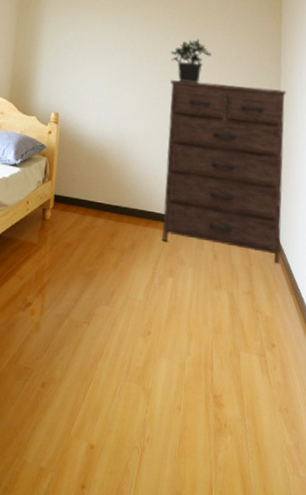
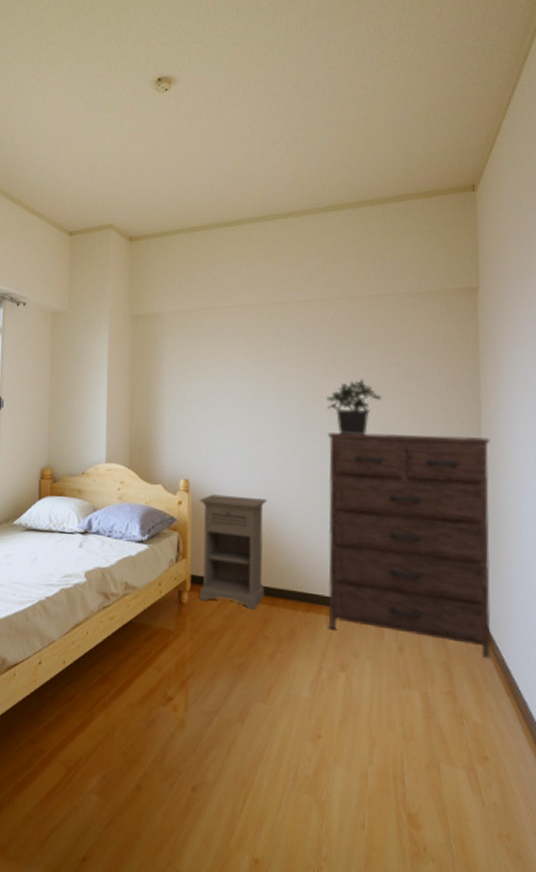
nightstand: none [60,126,120,226] -> present [200,494,267,611]

